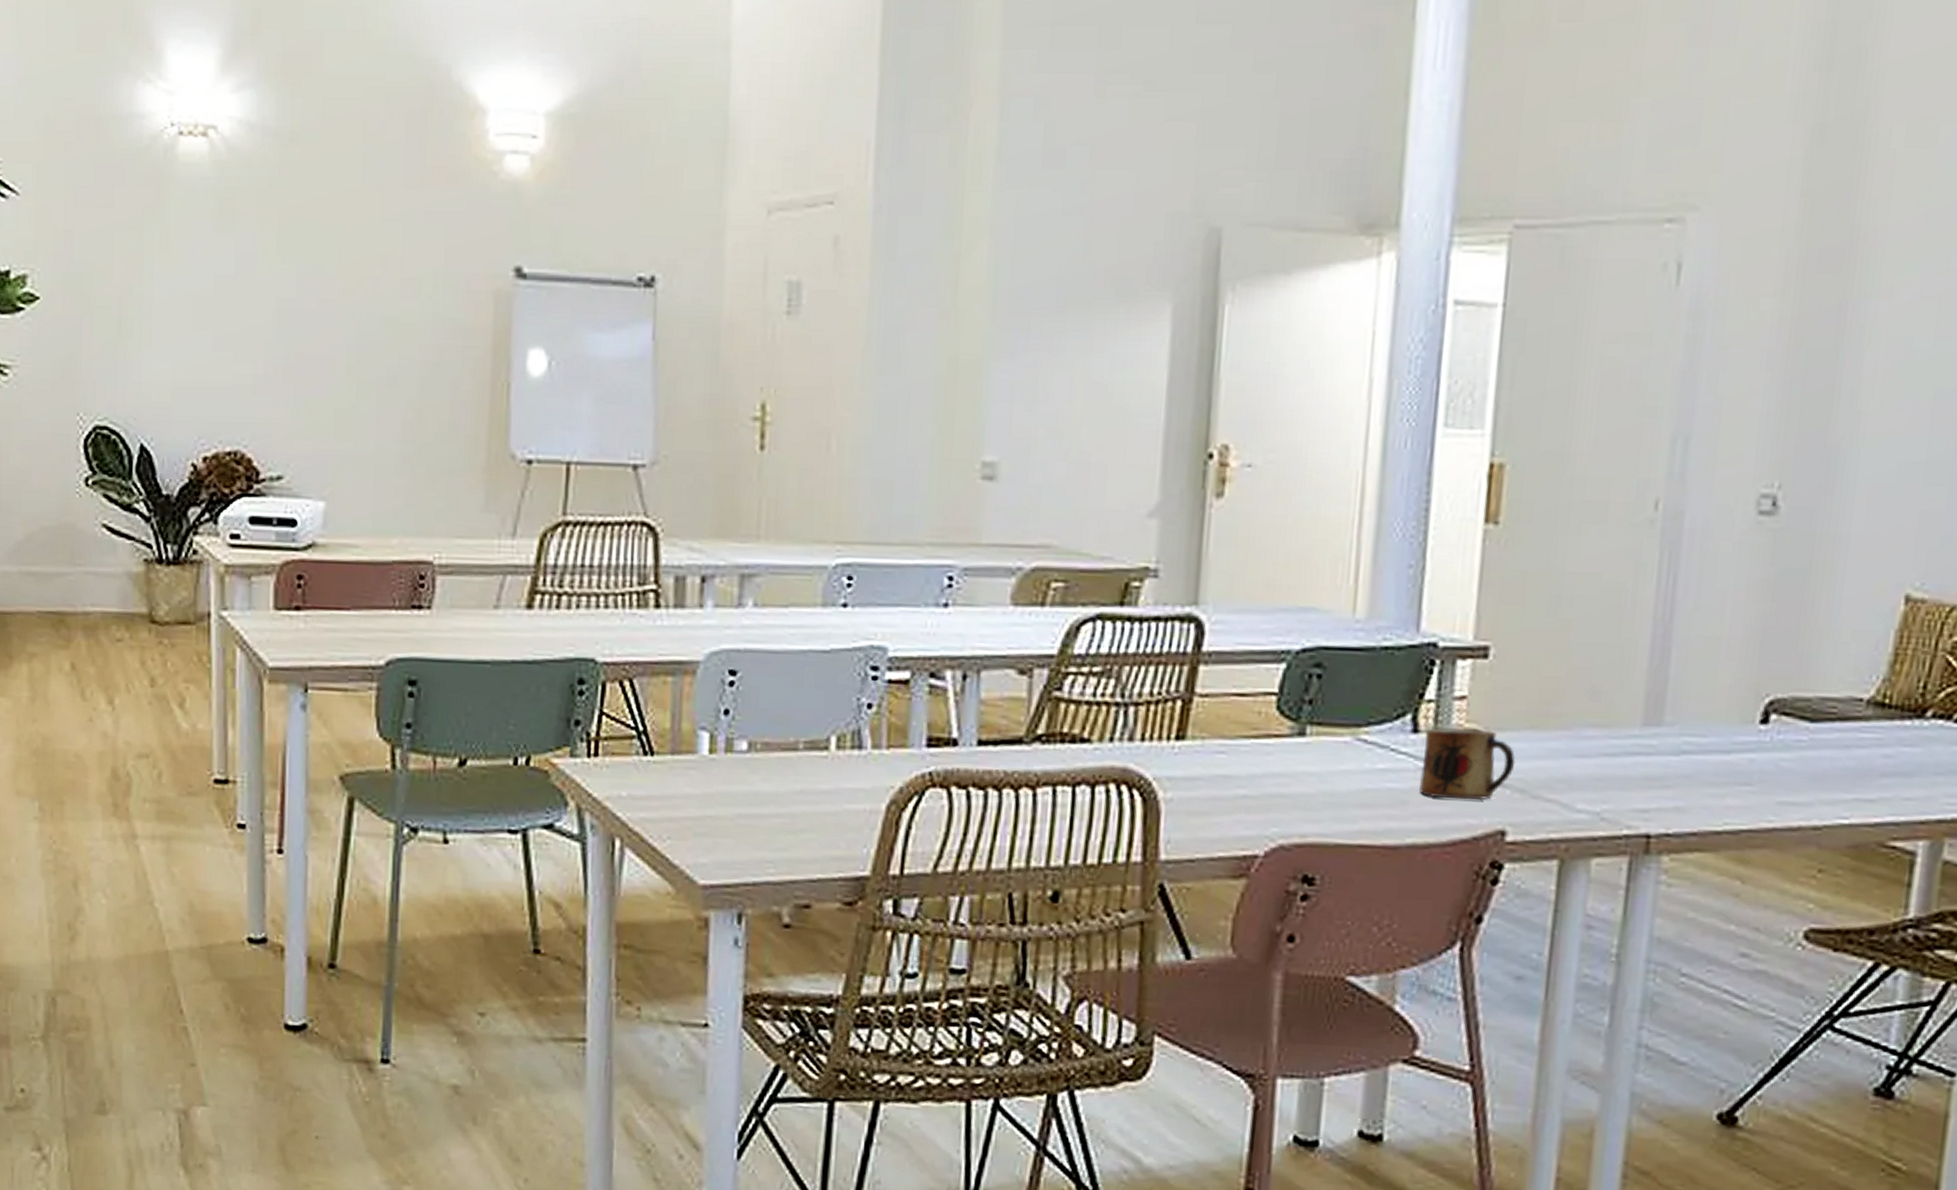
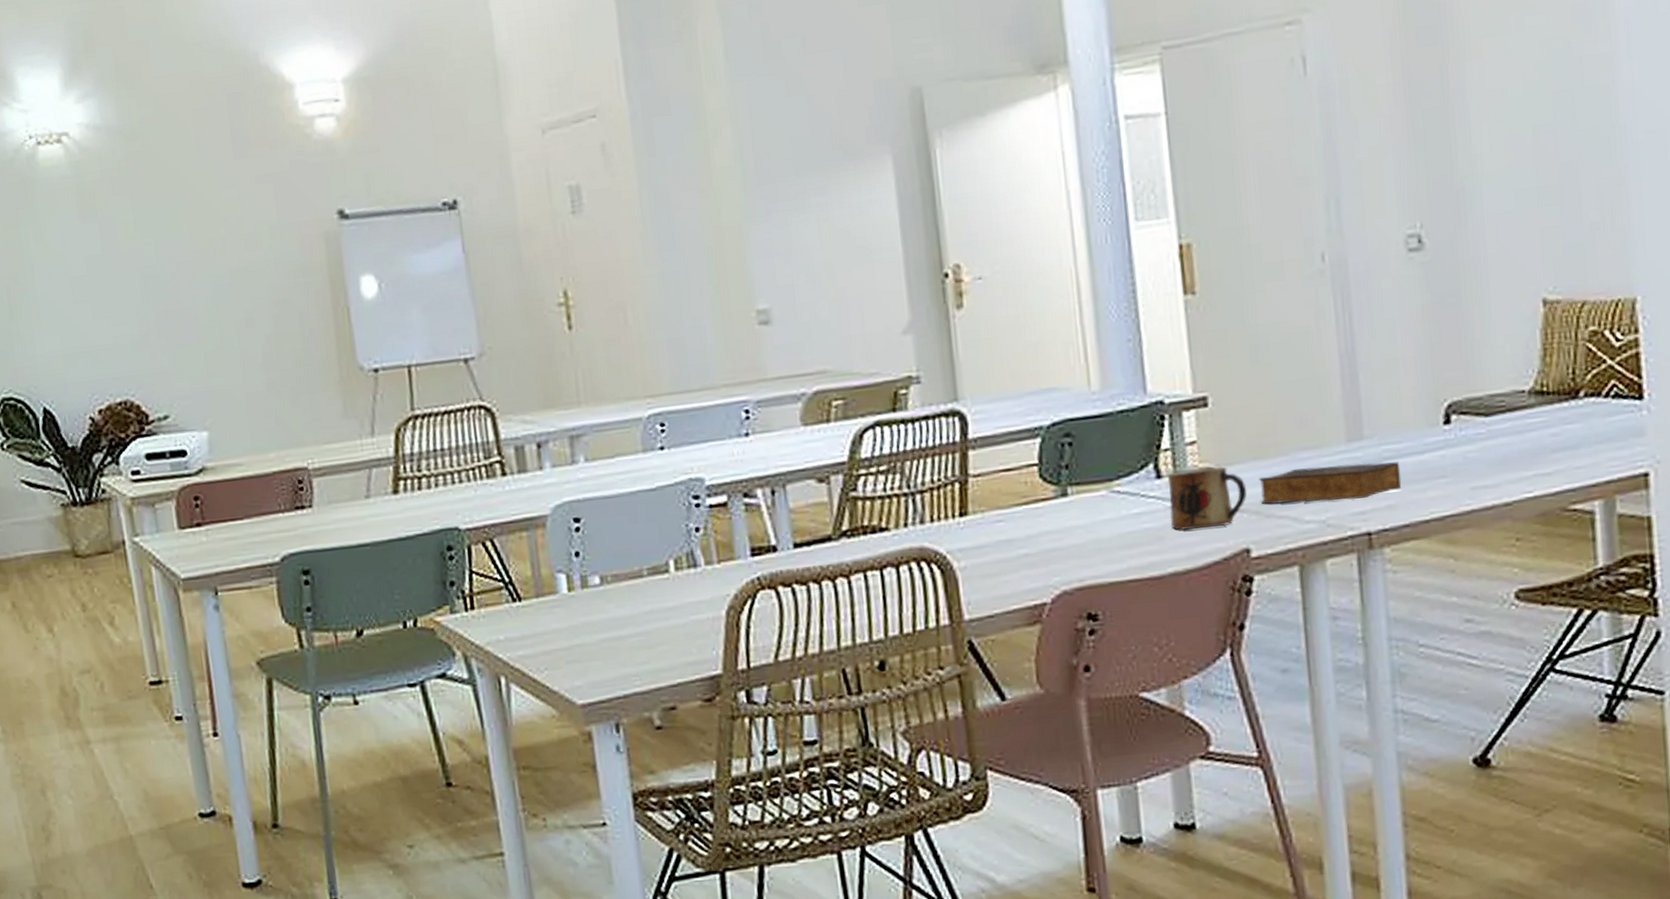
book: none [1529,747,1700,795] -> present [1259,462,1402,504]

